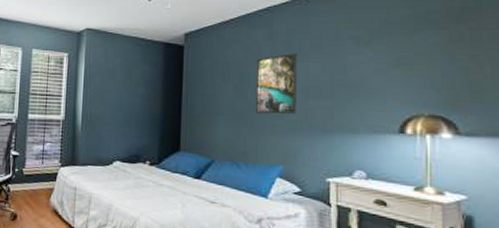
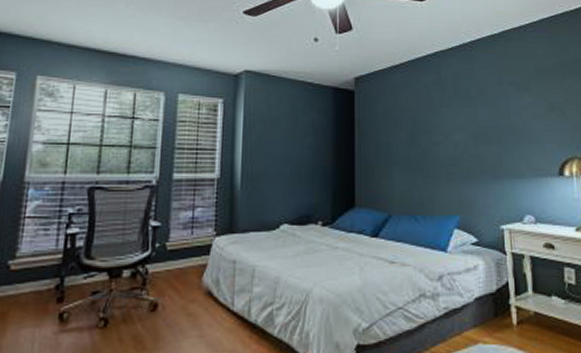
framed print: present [255,53,297,115] -> none [428,98,468,162]

